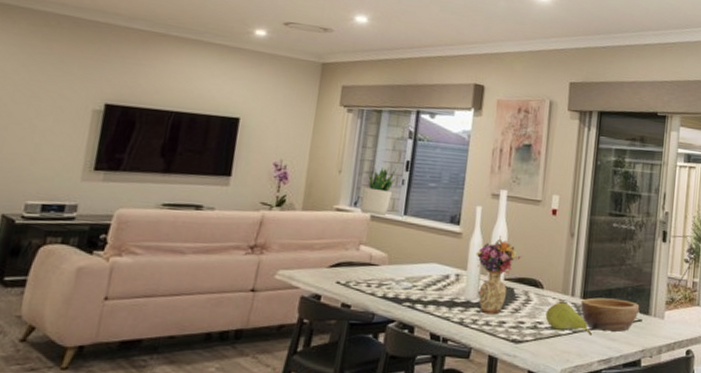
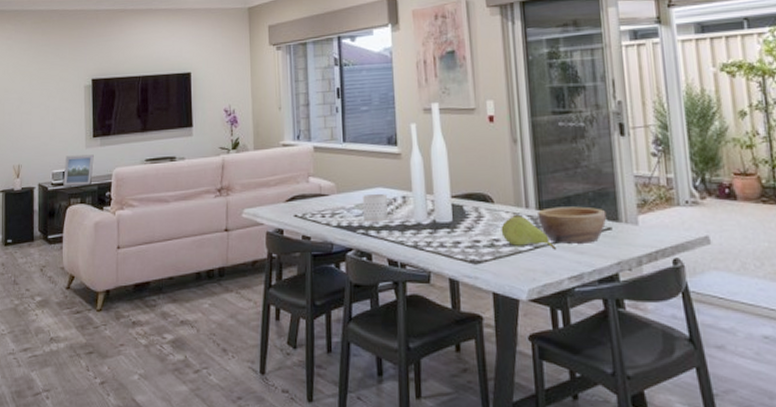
picture frame: none [39,186,91,224] -> present [63,154,94,187]
planter: present [360,167,396,216] -> none [303,97,329,146]
mug: none [412,268,448,297] -> present [363,193,396,222]
flower arrangement: present [476,236,523,315] -> none [418,152,466,235]

